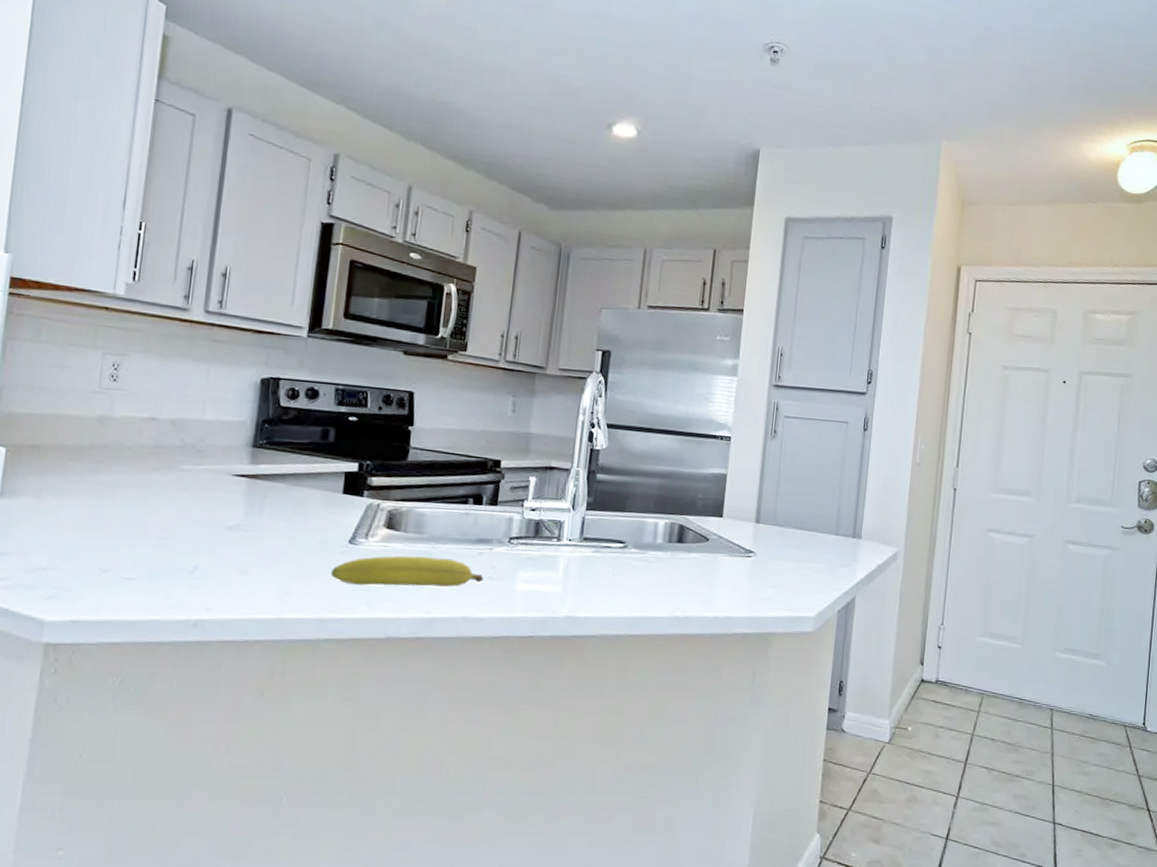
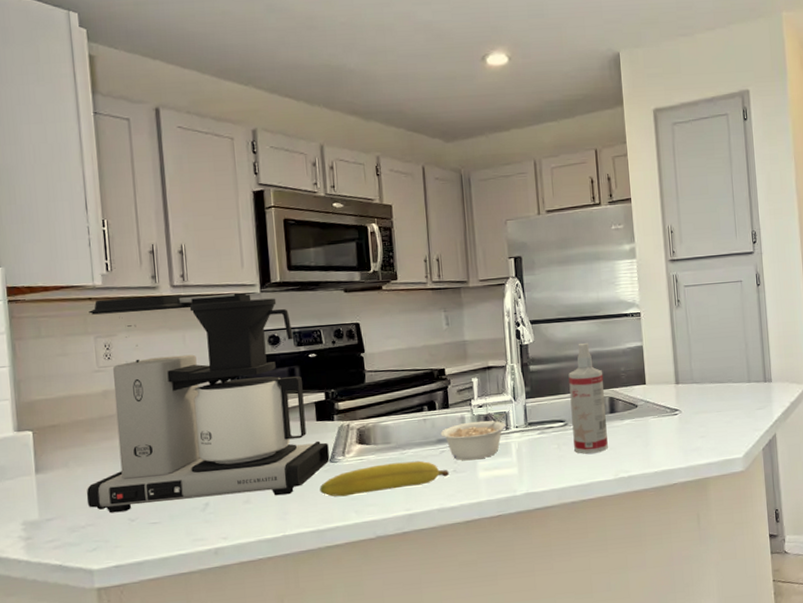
coffee maker: none [53,311,351,572] -> present [86,293,330,513]
legume: none [482,521,562,569] -> present [440,412,507,461]
spray bottle: none [630,458,678,585] -> present [568,342,608,454]

